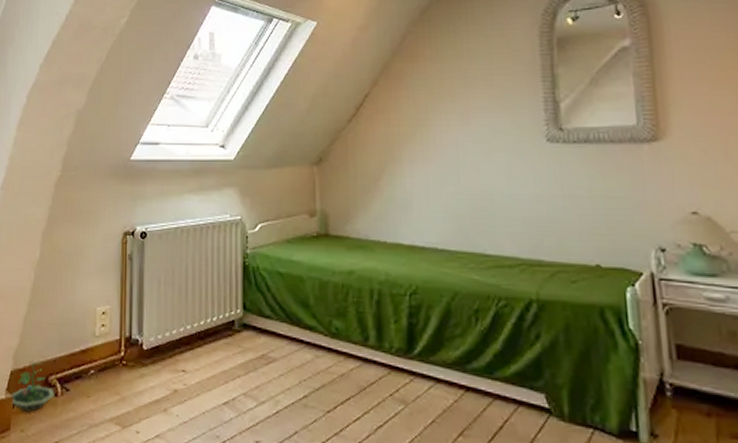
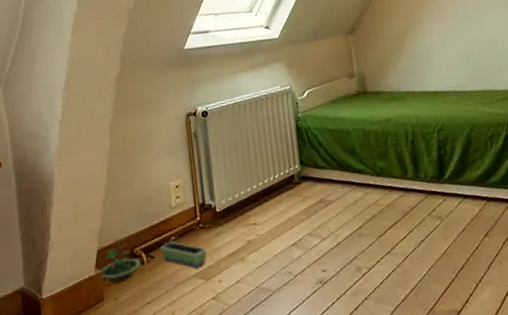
planter: none [77,375,128,412] -> present [160,241,207,269]

